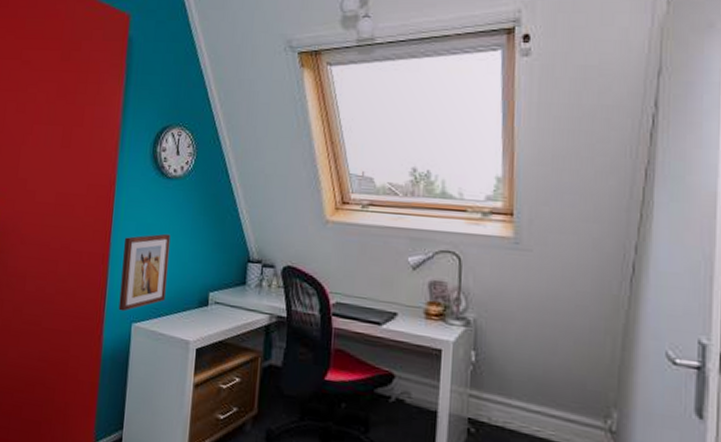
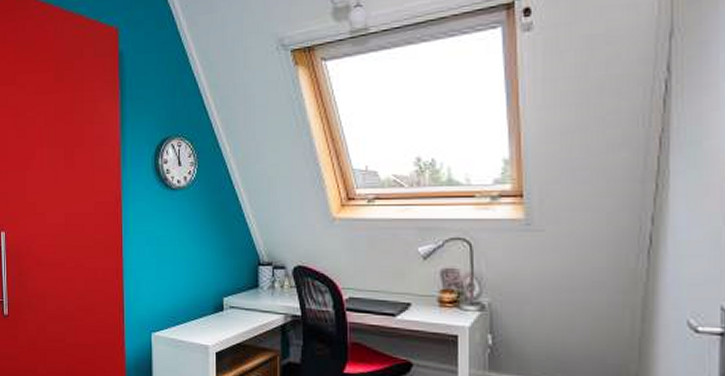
wall art: present [118,233,171,312] -> none [137,244,181,322]

